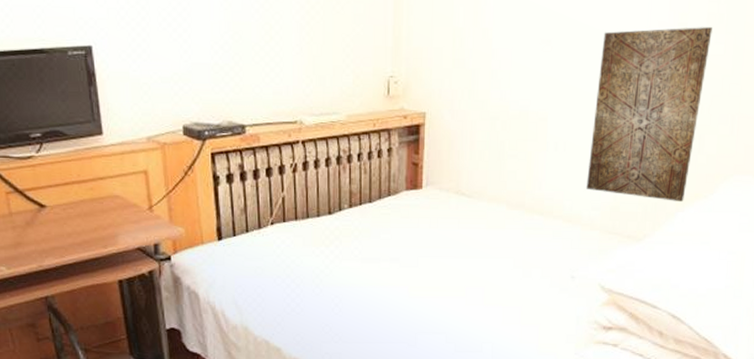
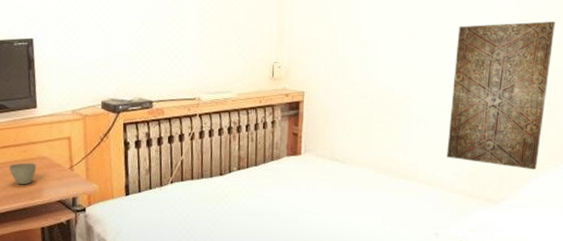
cup: none [73,202,108,230] -> present [9,162,36,185]

